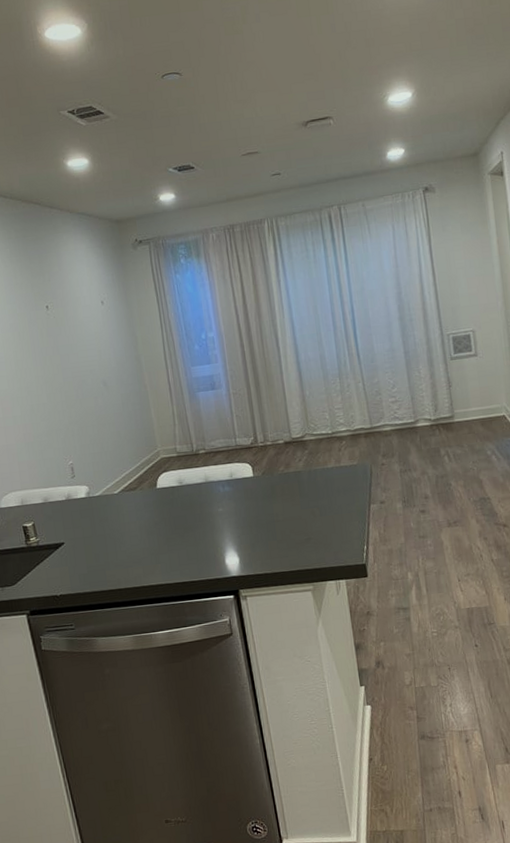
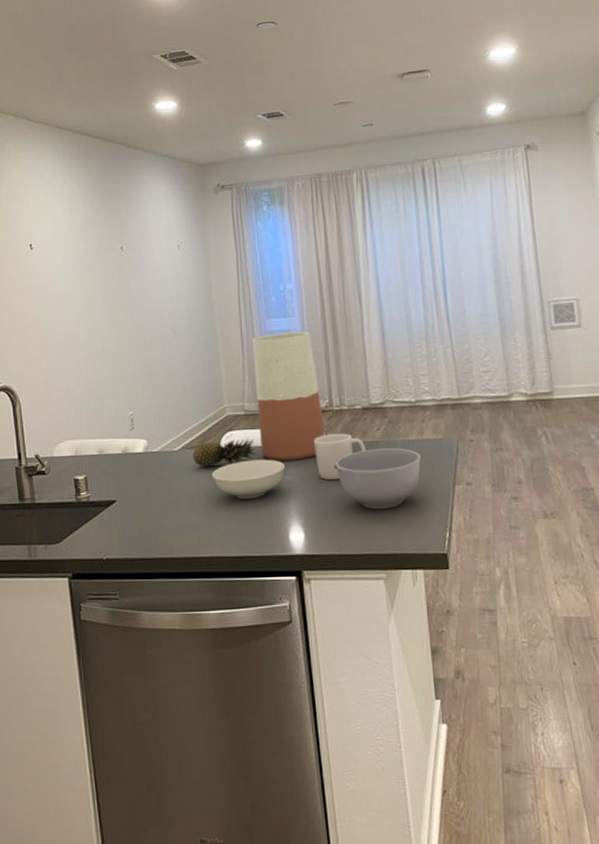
fruit: none [132,477,192,507] -> present [193,438,257,467]
bowl: none [150,494,218,532] -> present [211,459,286,499]
vase: none [180,376,252,496] -> present [253,331,325,461]
mug: none [241,466,289,509] -> present [313,434,365,481]
bowl: none [262,475,340,532] -> present [335,448,421,510]

